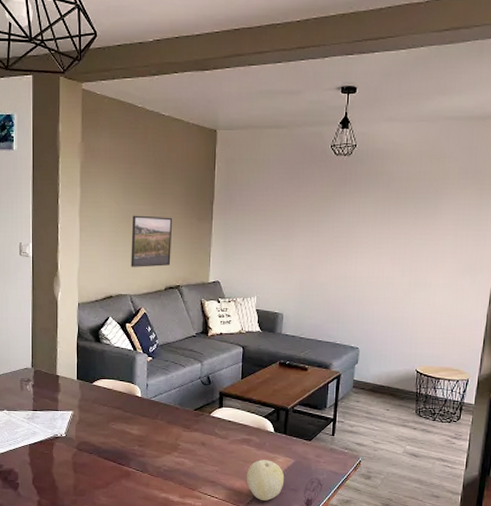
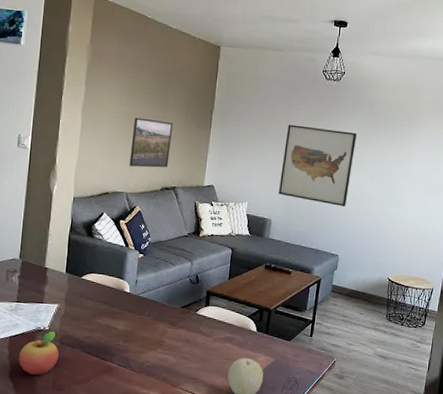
fruit: none [39,437,78,482] -> present [18,331,60,376]
wall art: none [288,209,373,294] -> present [278,124,357,207]

